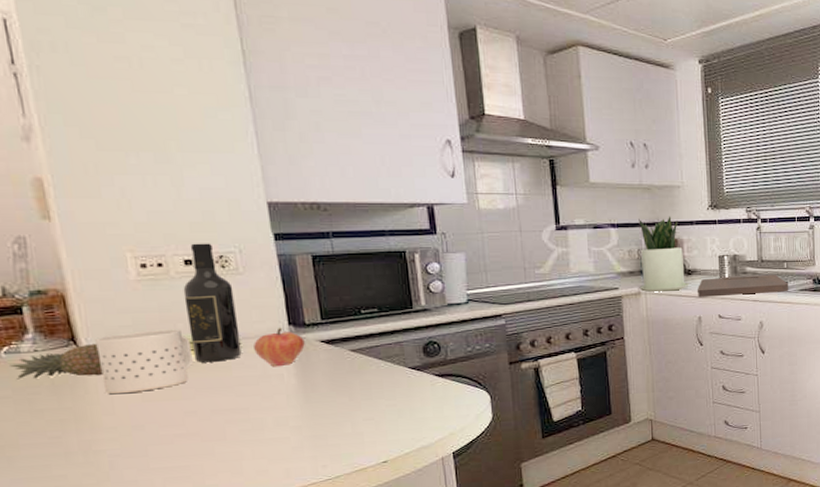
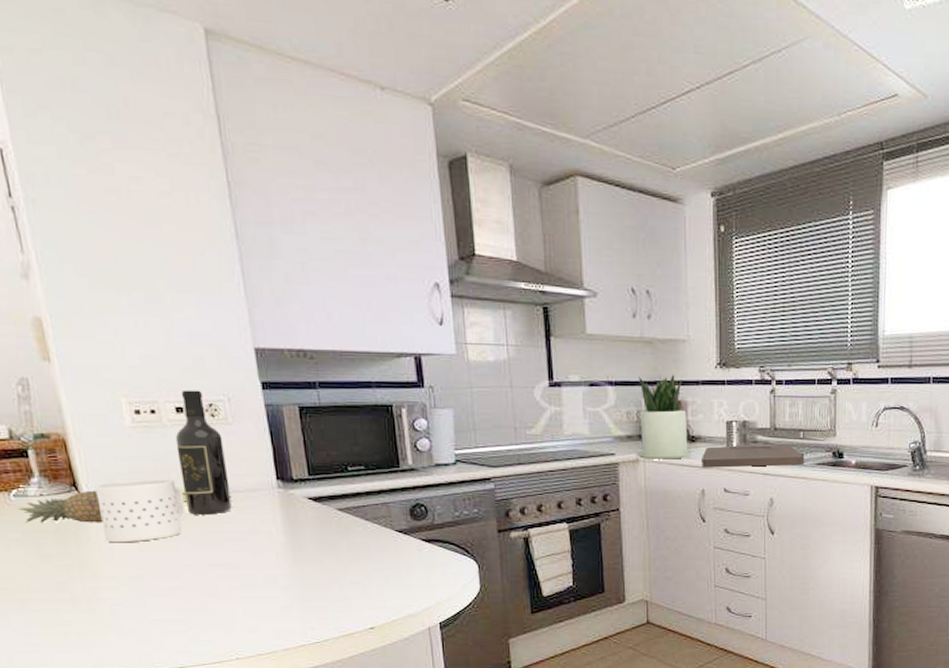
fruit: present [254,328,305,366] -> none [243,482,293,522]

